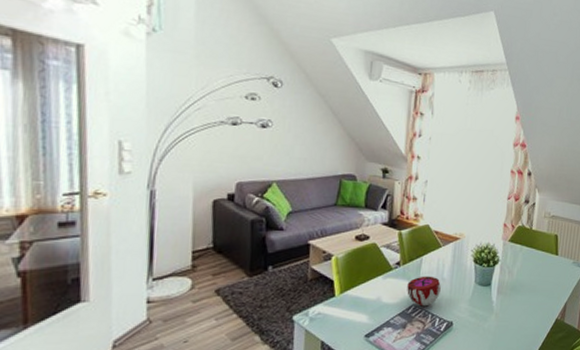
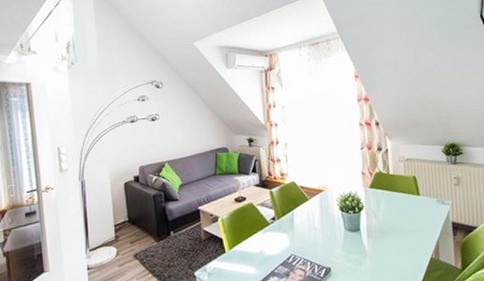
decorative bowl: present [407,276,441,307] -> none [284,227,315,256]

